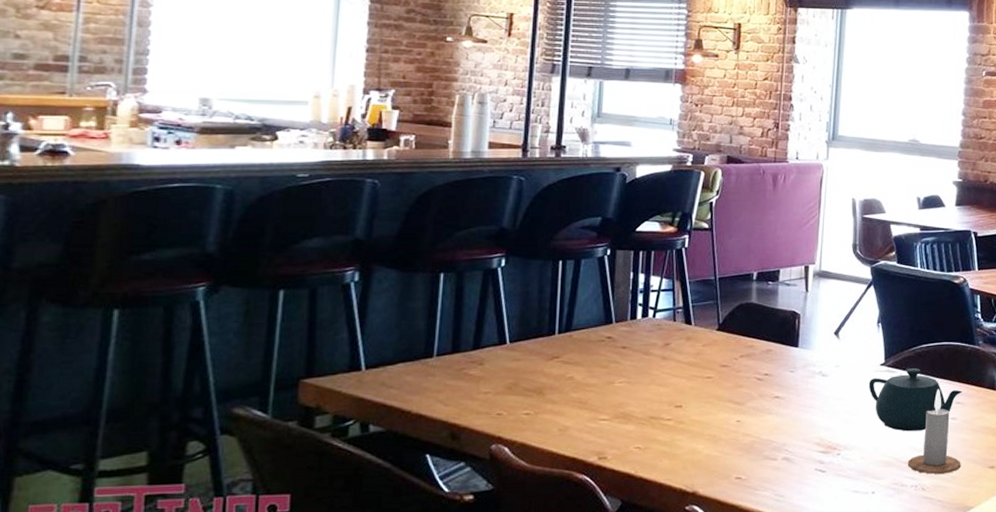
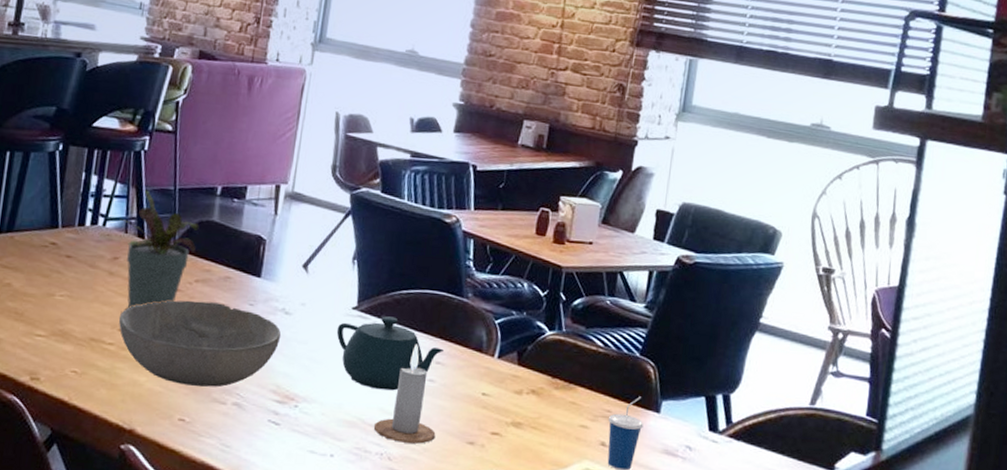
potted plant: none [667,282,740,387] -> present [119,190,199,309]
bowl: none [675,373,821,448] -> present [119,300,281,387]

